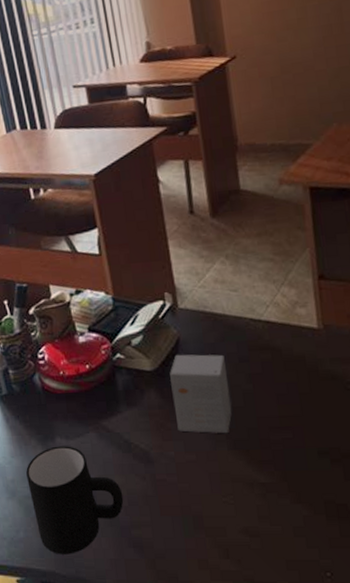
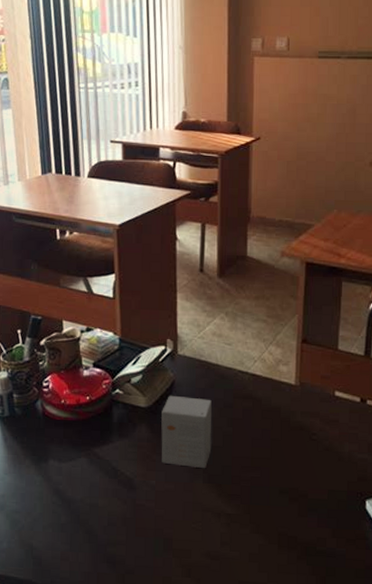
mug: present [26,446,124,554] -> none [17,467,104,566]

